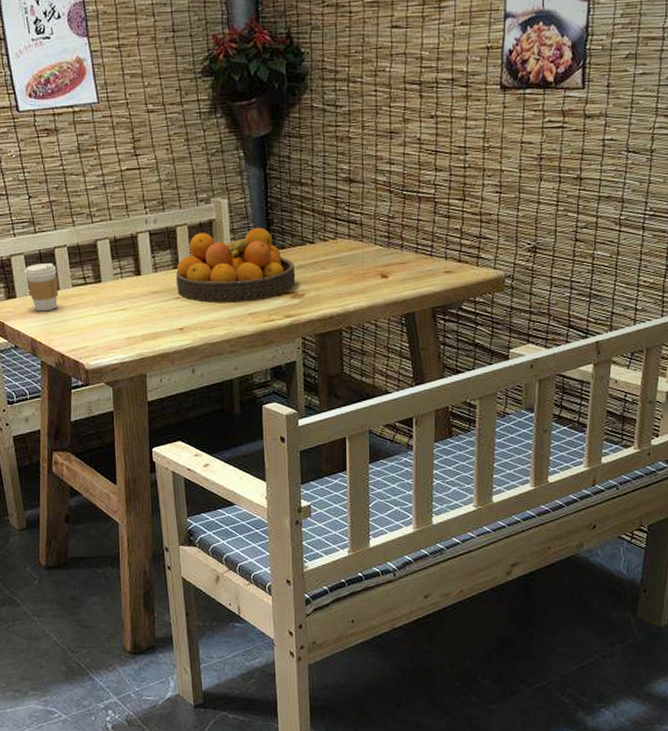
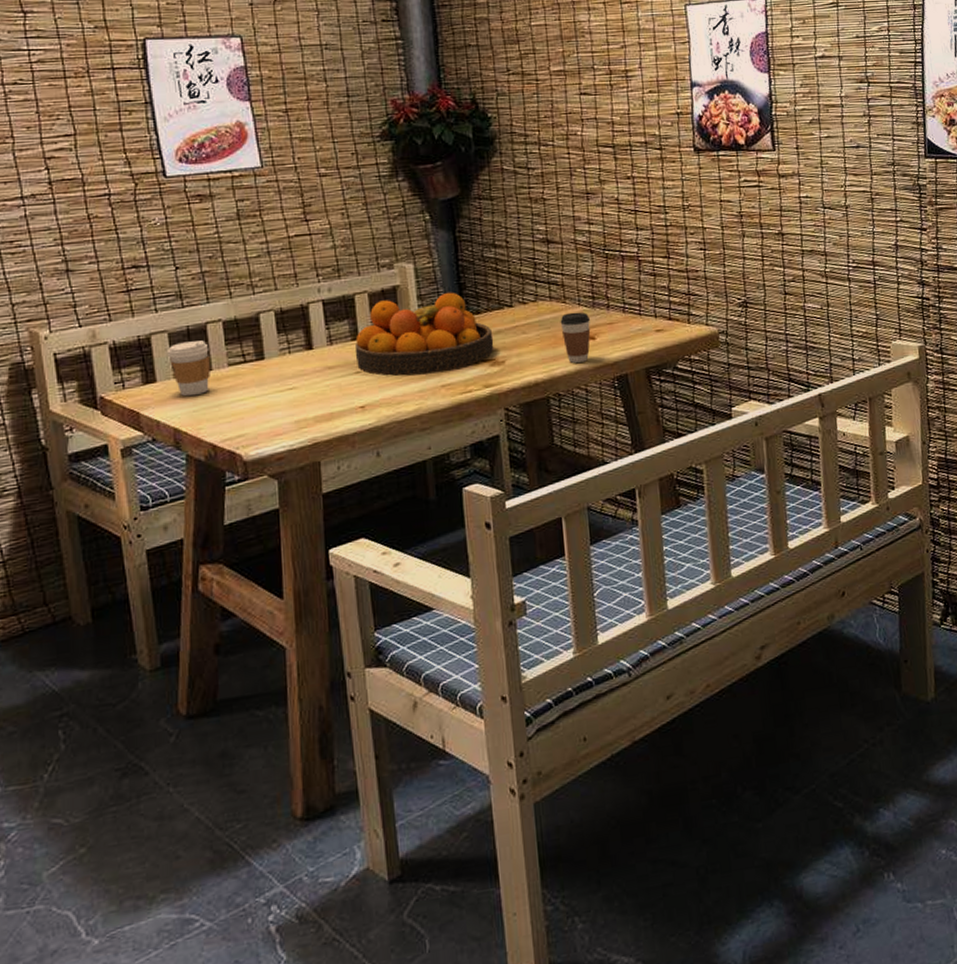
coffee cup: none [356,250,384,300] -> present [560,312,591,364]

